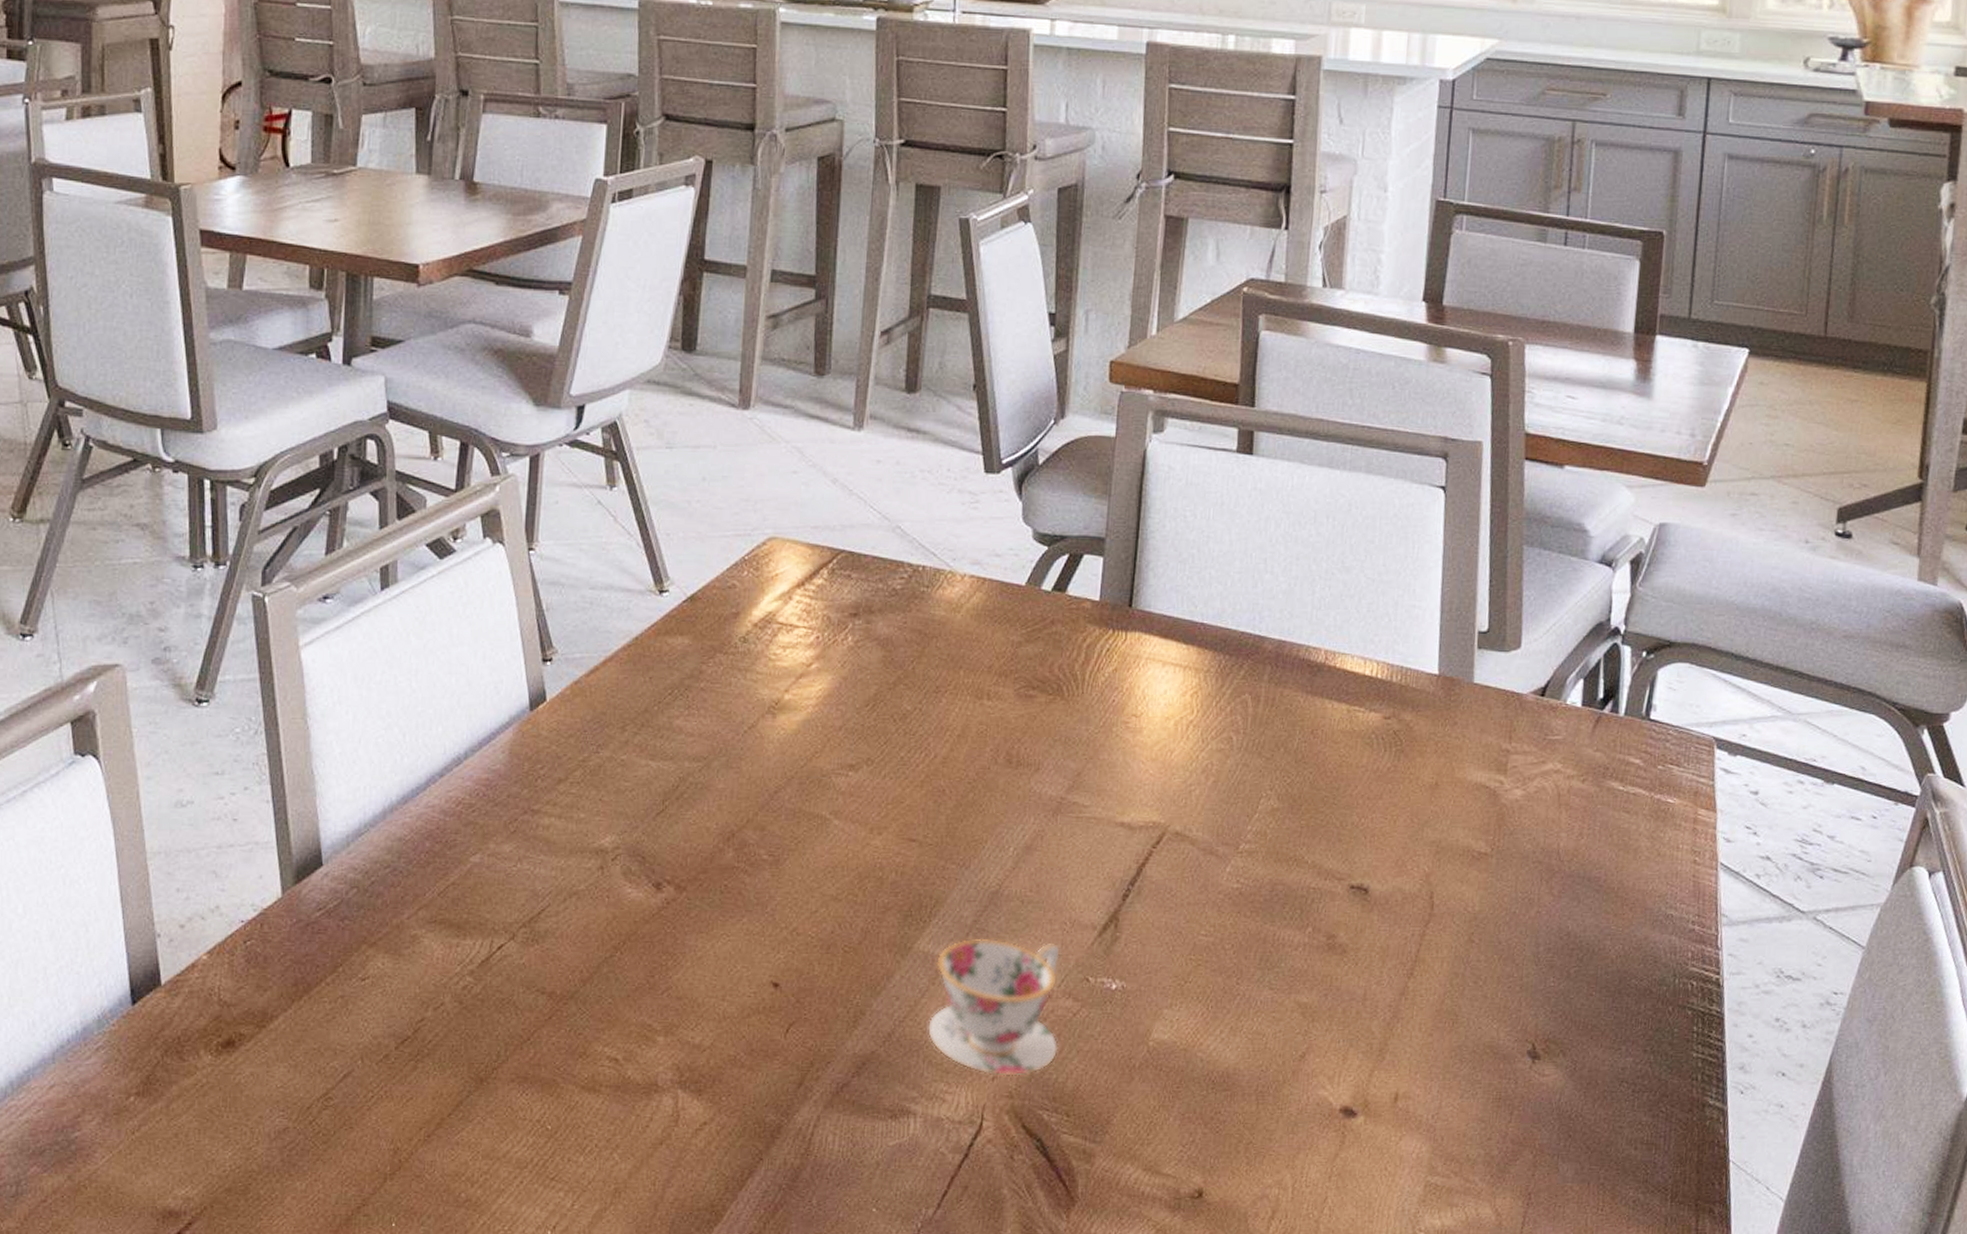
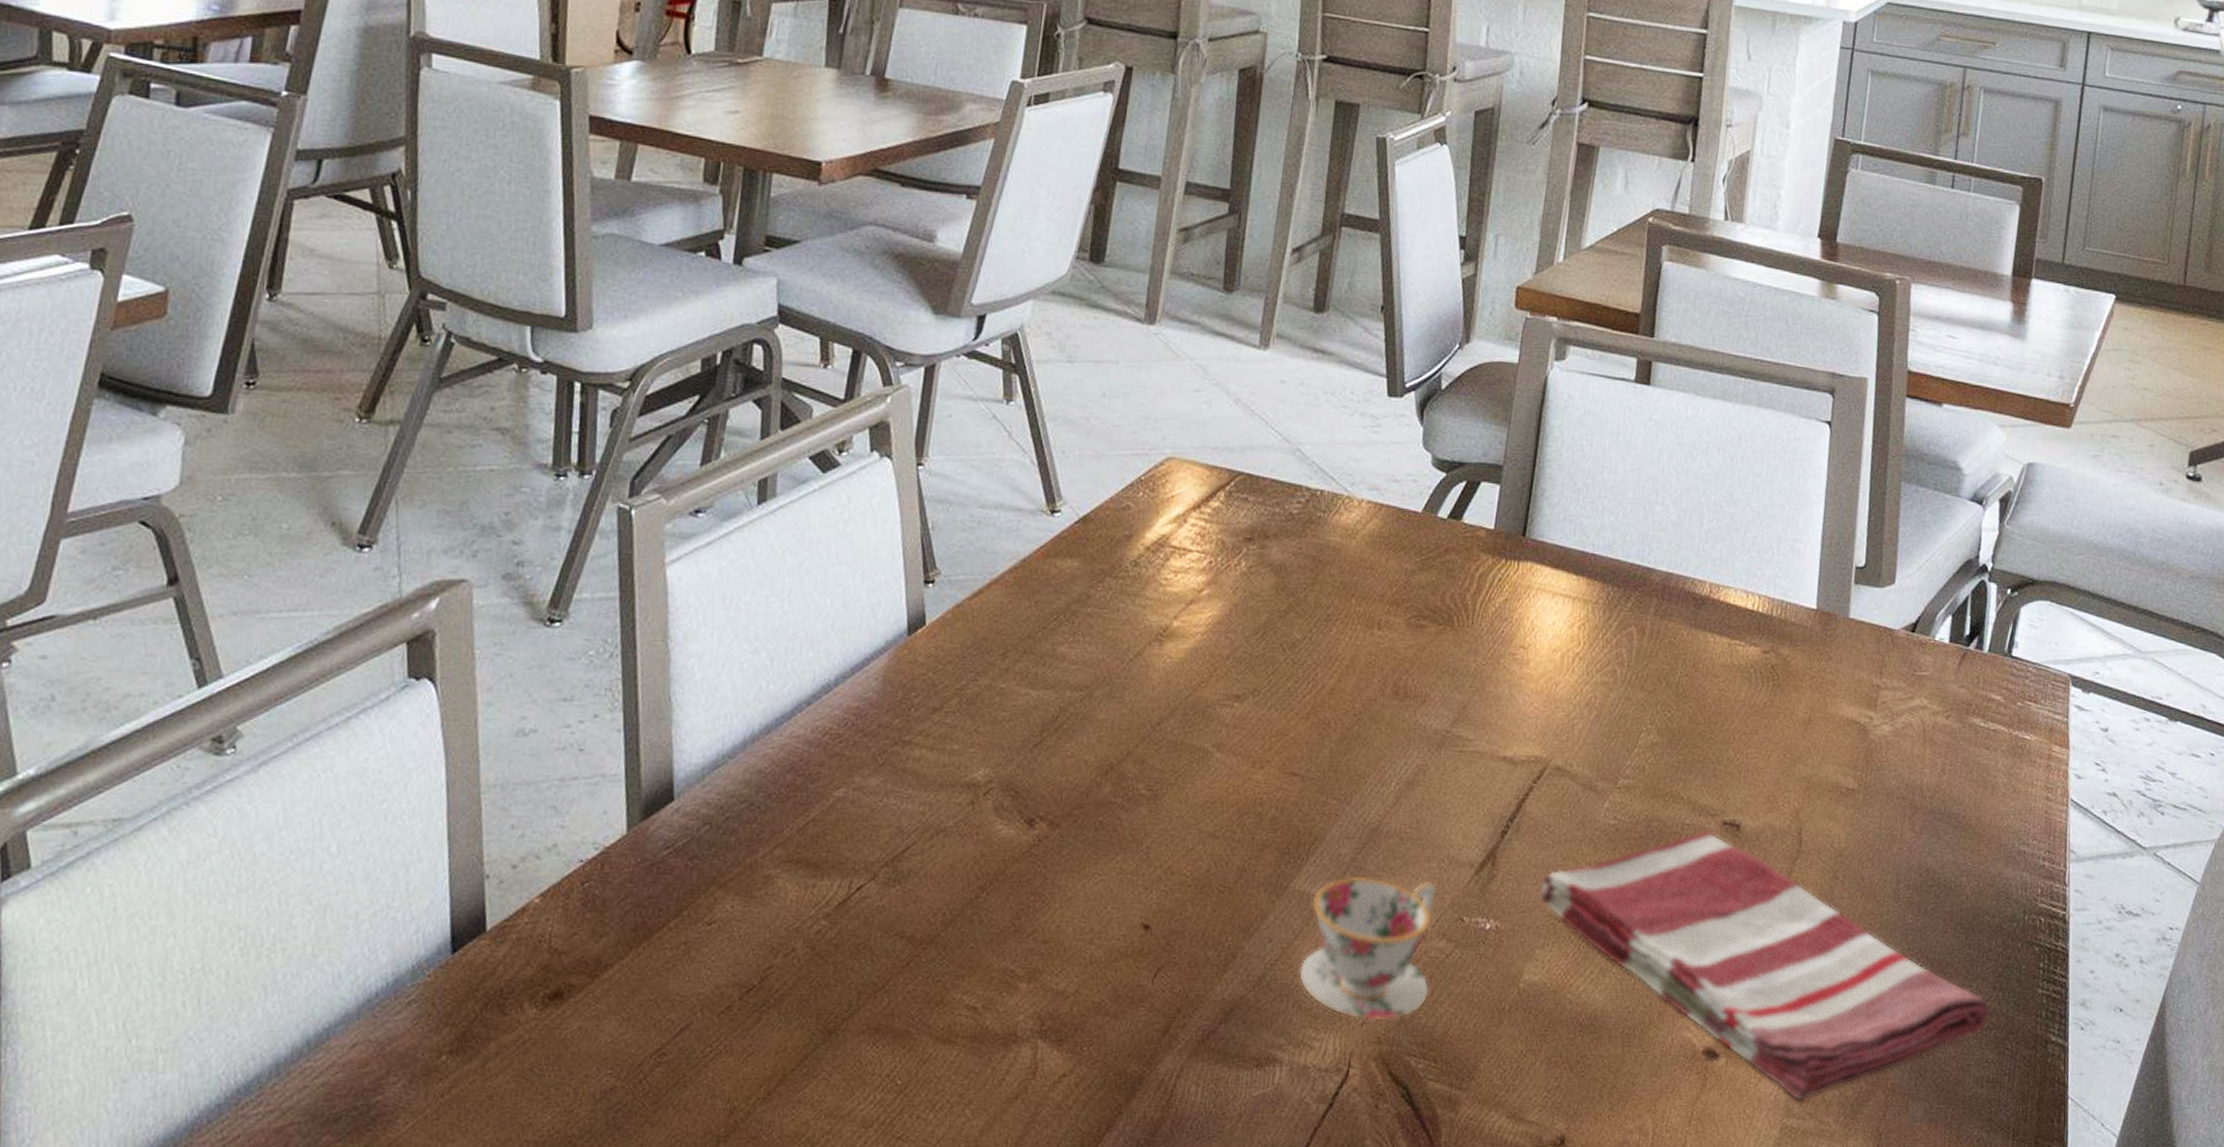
dish towel: none [1164,894,1642,1160] -> present [1539,830,1991,1101]

